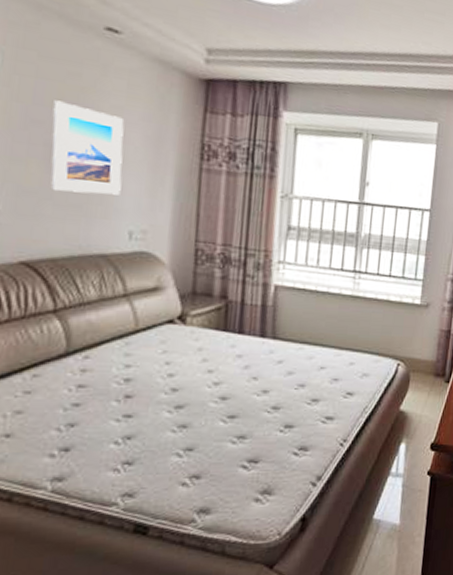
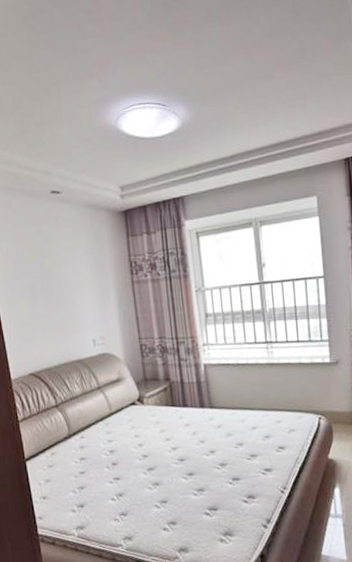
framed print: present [50,100,124,195] -> none [29,253,82,320]

